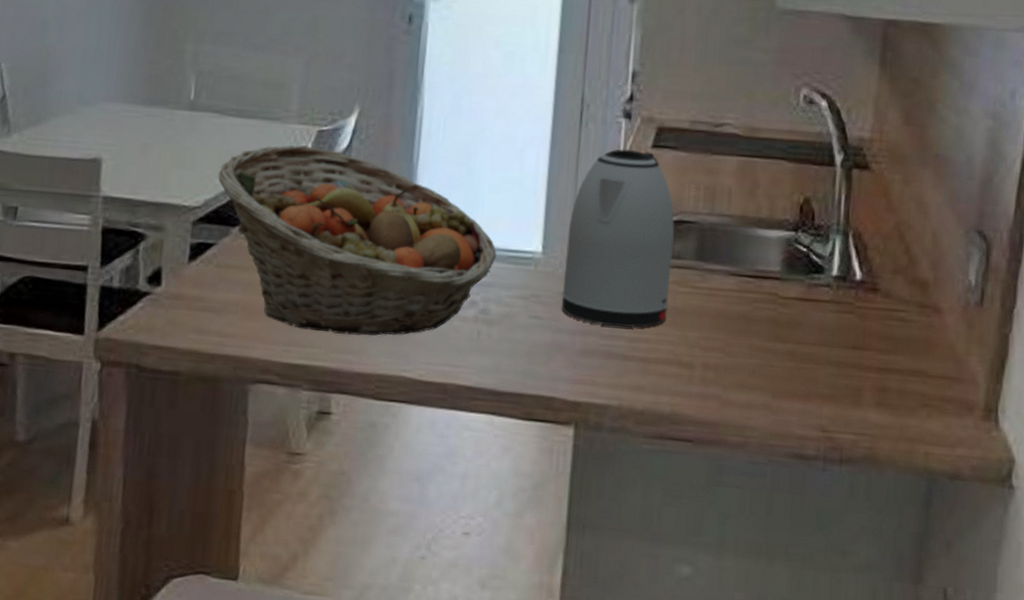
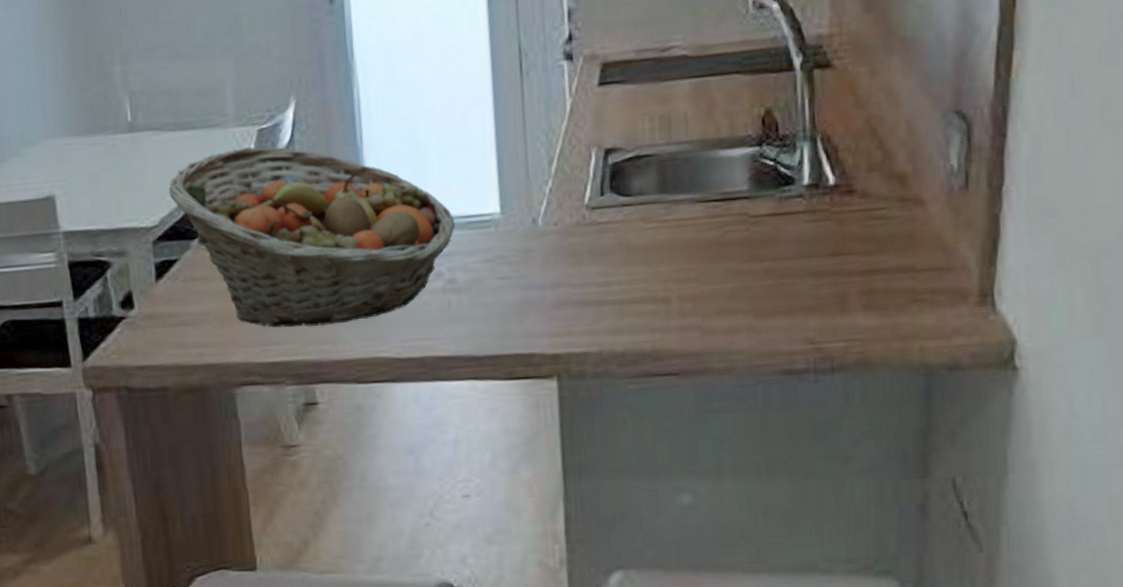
kettle: present [561,149,675,328] -> none [523,90,637,275]

